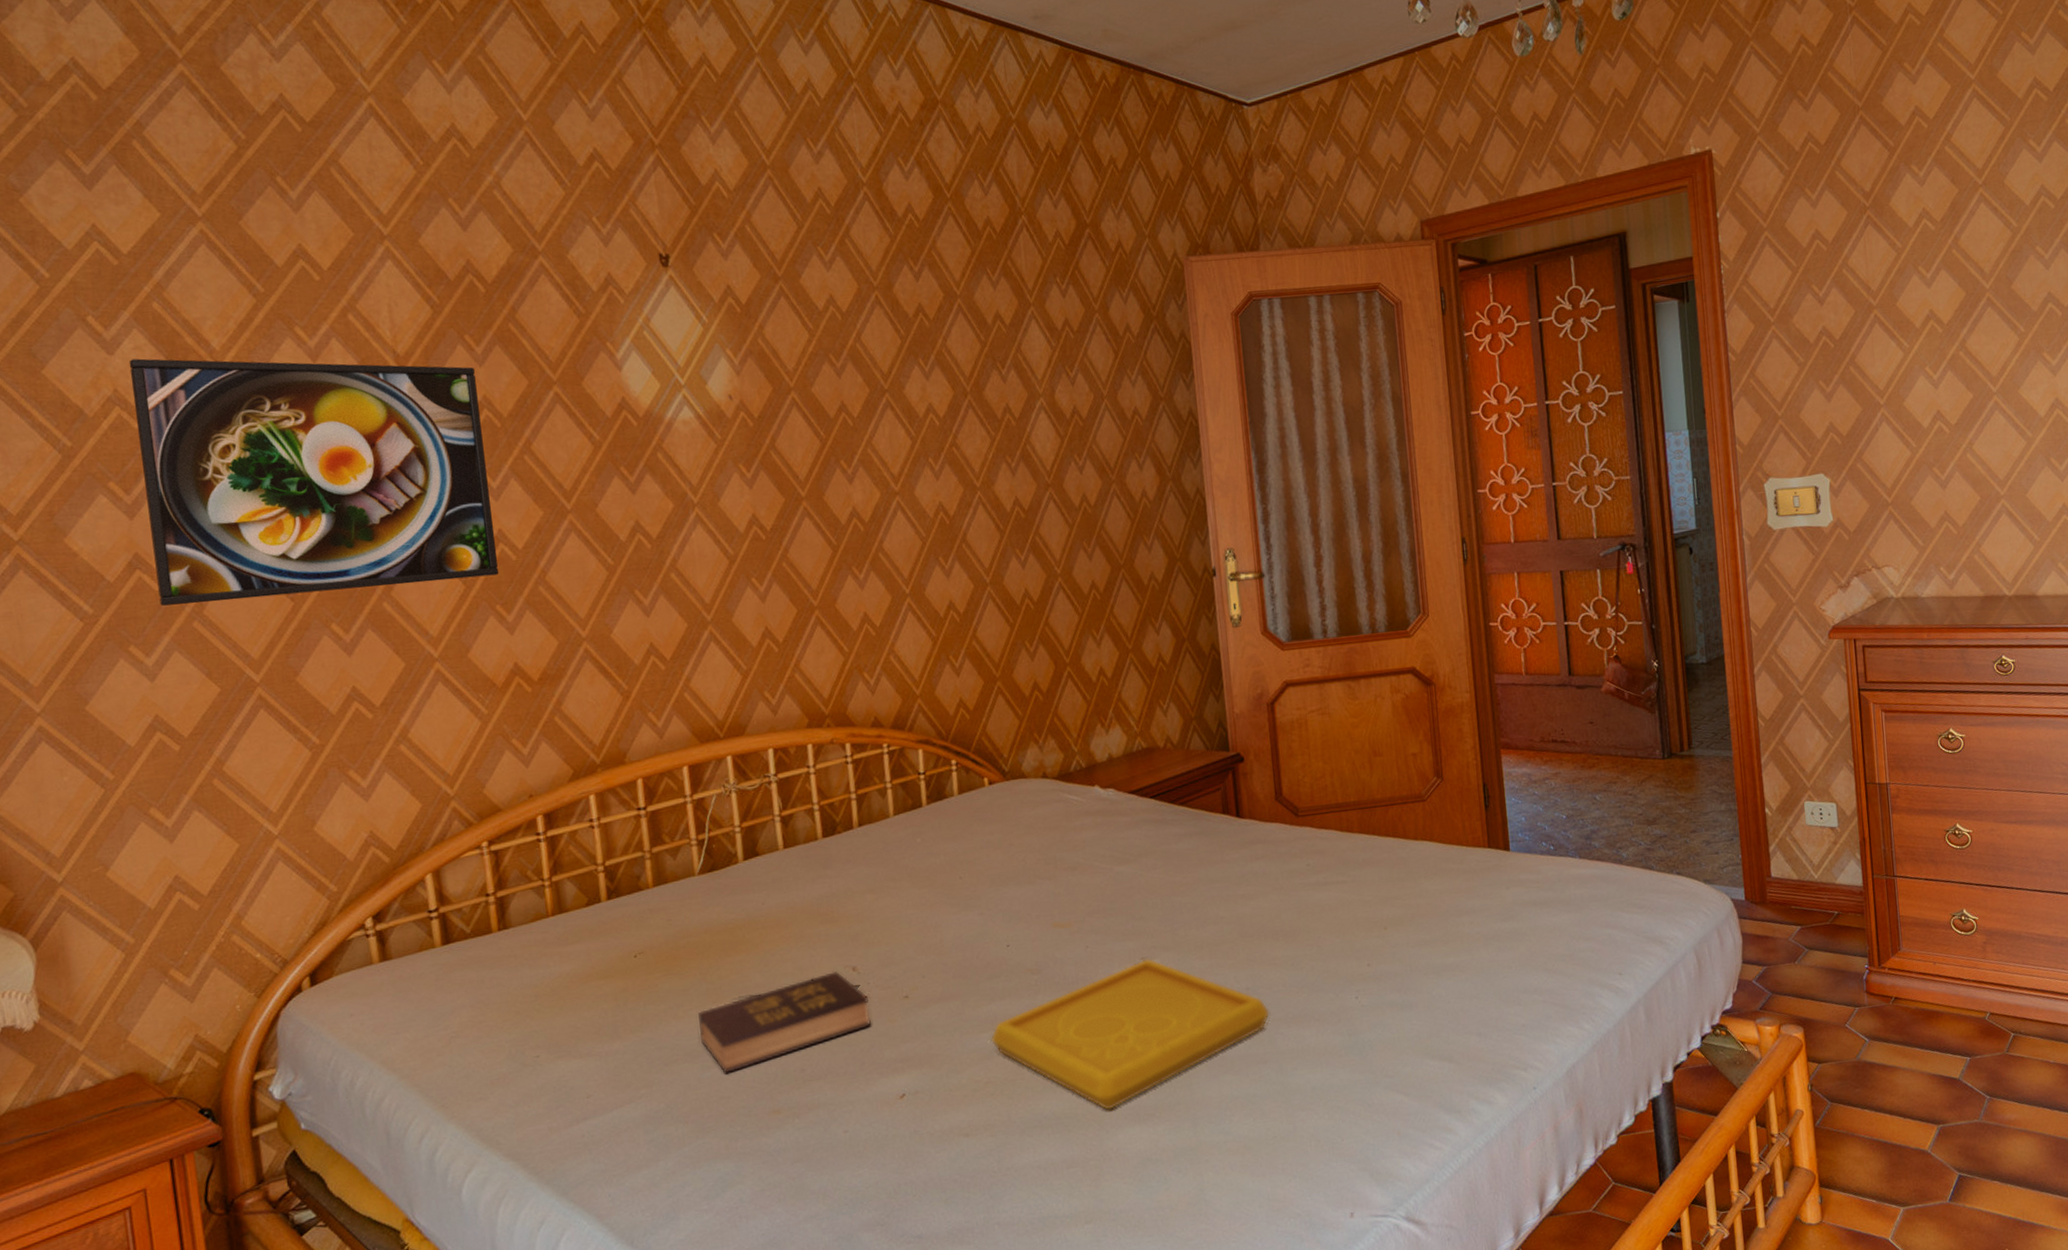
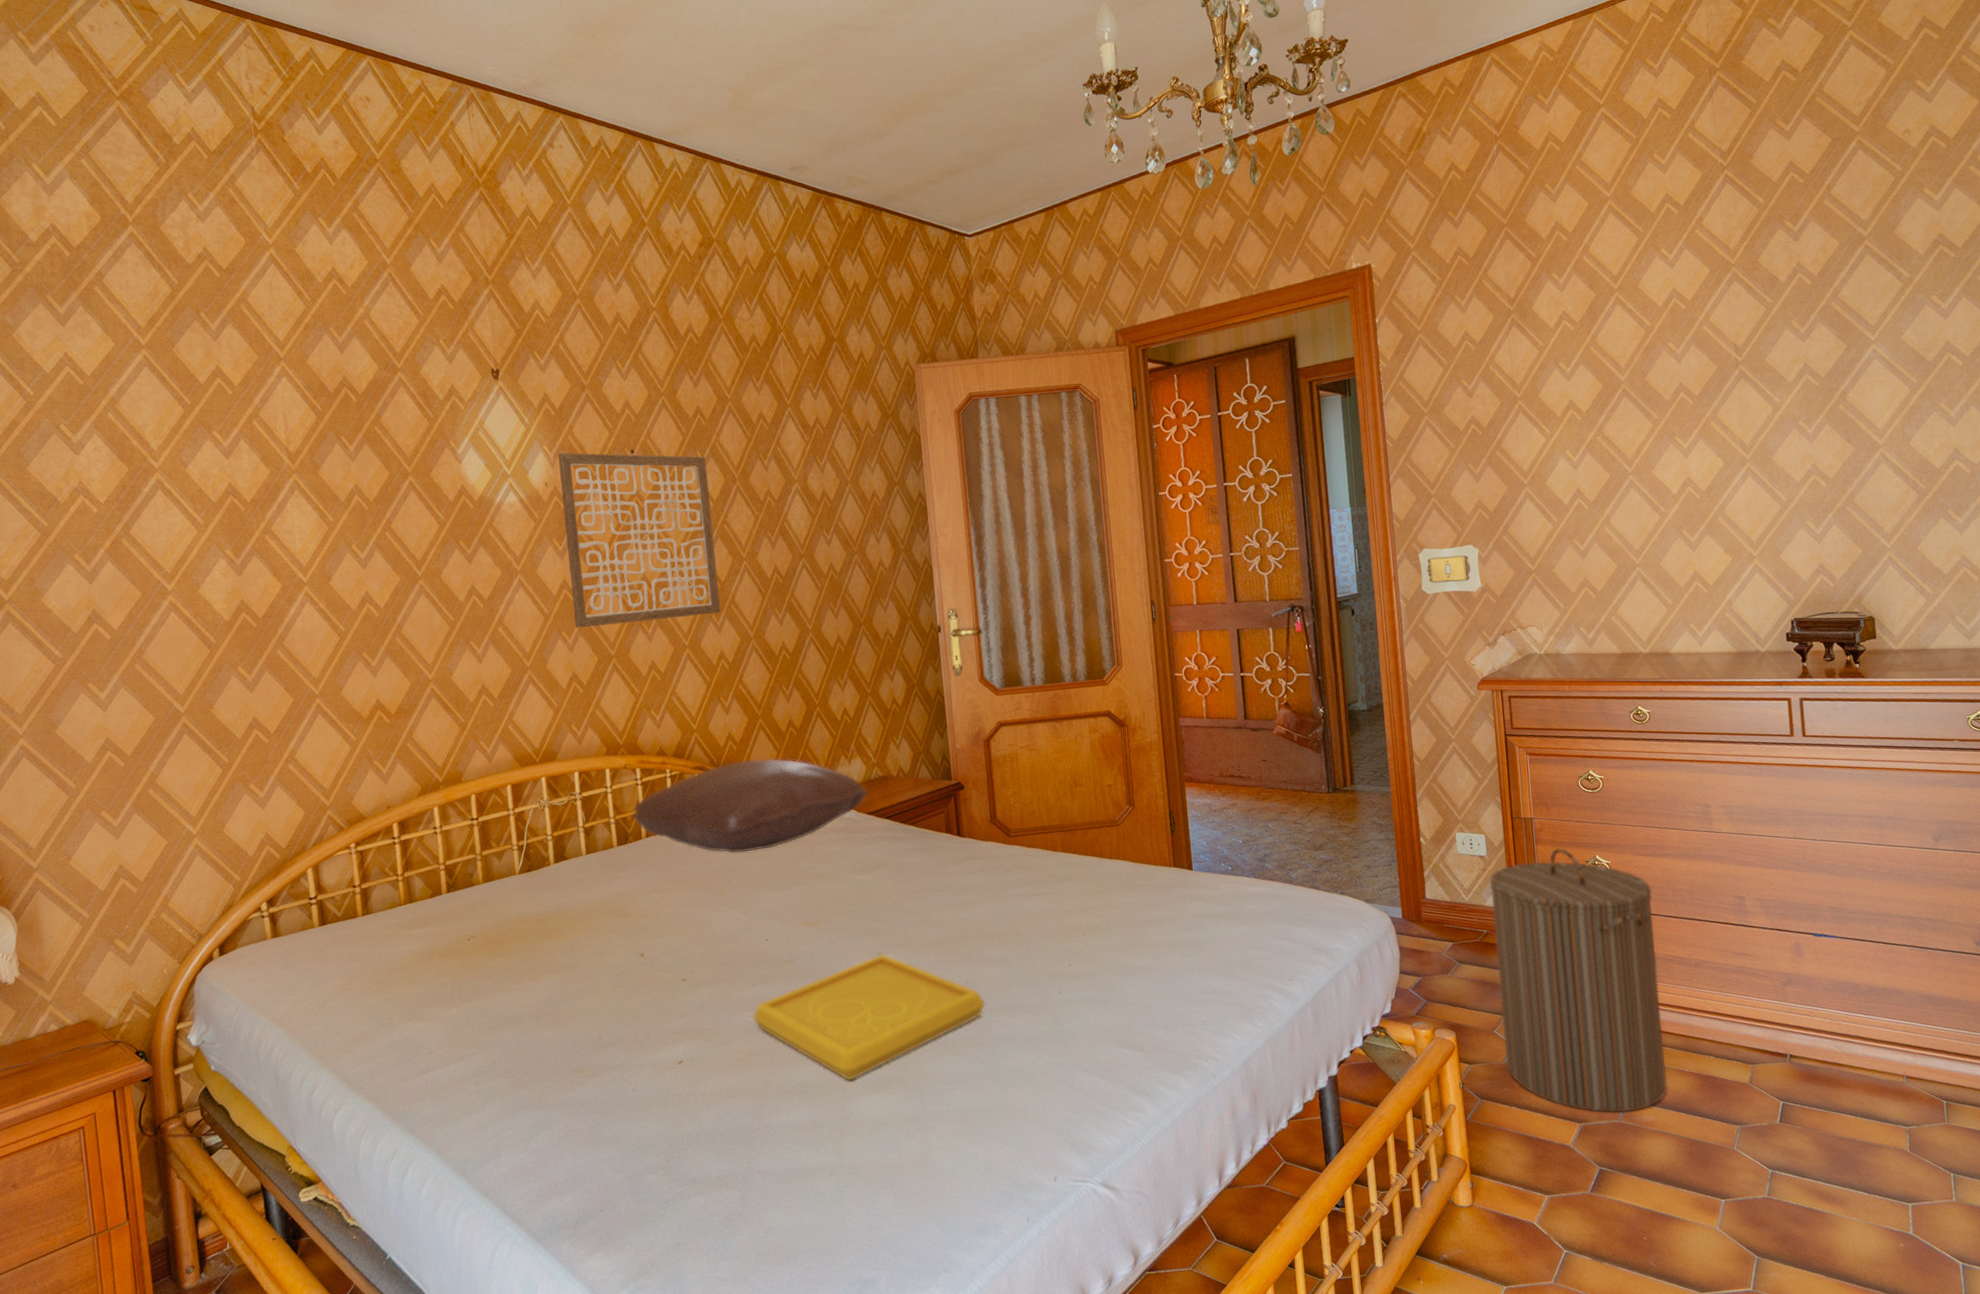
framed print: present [128,358,500,606] -> none [90,457,366,652]
hardback book: present [698,970,871,1074] -> none [517,956,655,1038]
wall art: none [745,355,950,573] -> present [558,450,721,628]
pillow: none [840,729,1131,844] -> present [631,759,870,854]
laundry hamper: none [1840,816,2032,1112] -> present [1489,847,1667,1113]

